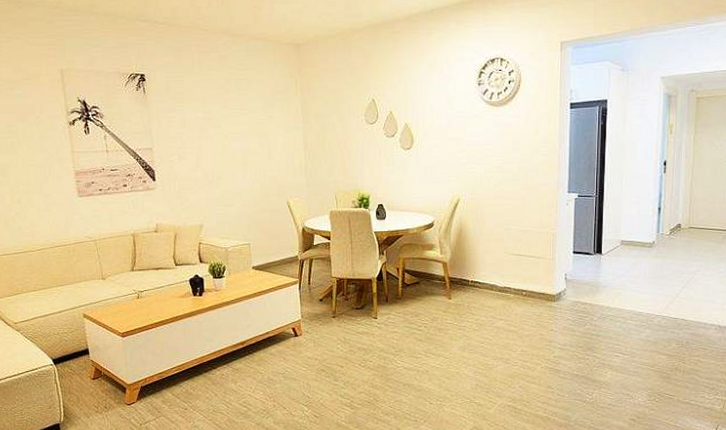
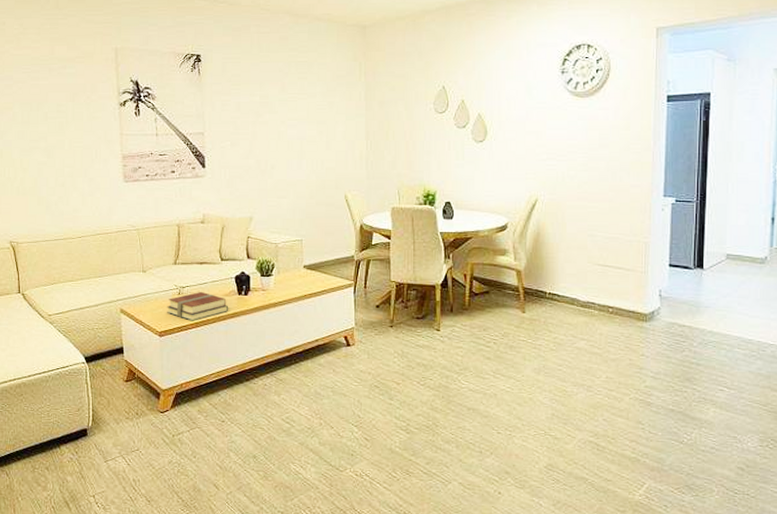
books: none [127,294,186,322] -> present [167,291,229,321]

